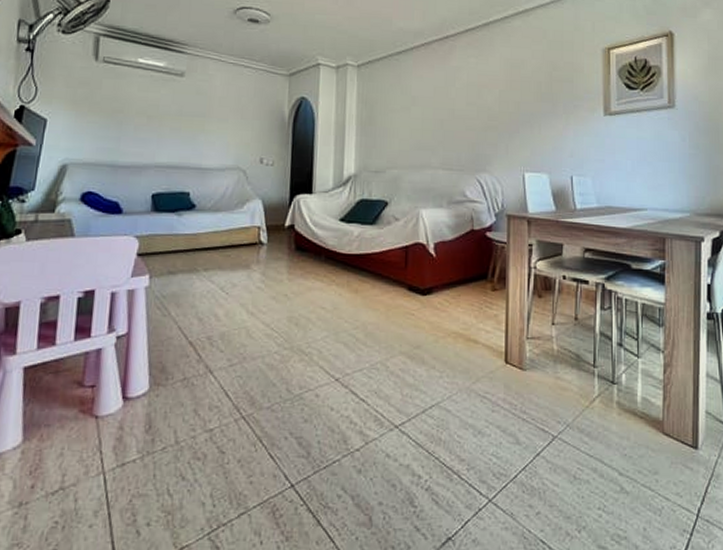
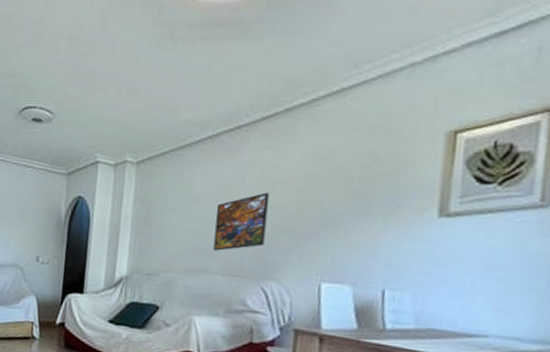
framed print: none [433,95,477,147] -> present [213,192,270,251]

